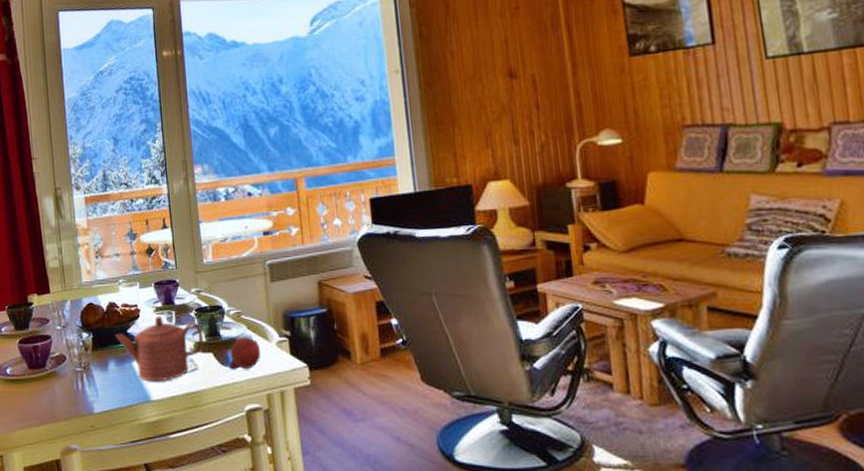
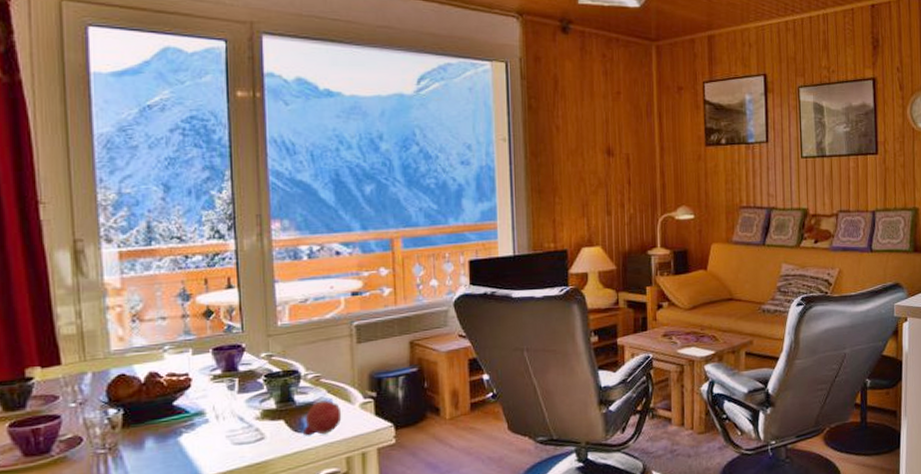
teapot: present [115,316,204,382] -> none [156,384,273,457]

